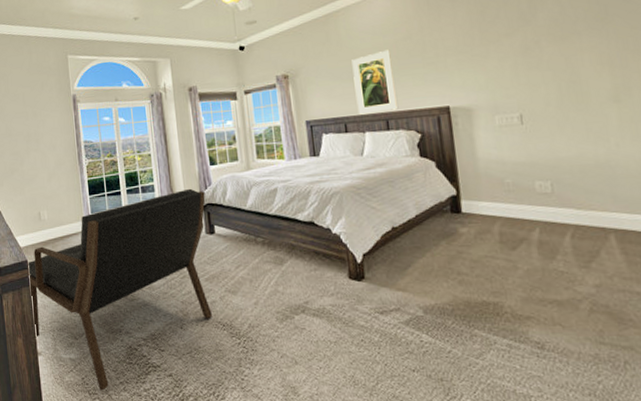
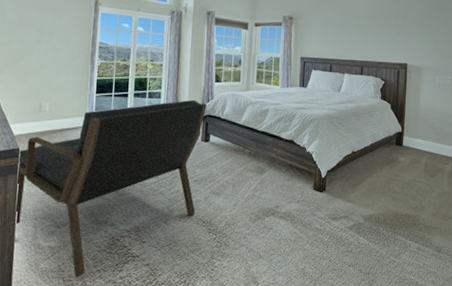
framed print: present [351,49,399,115] -> none [342,11,373,60]

